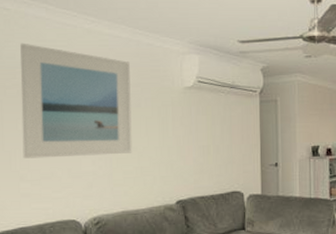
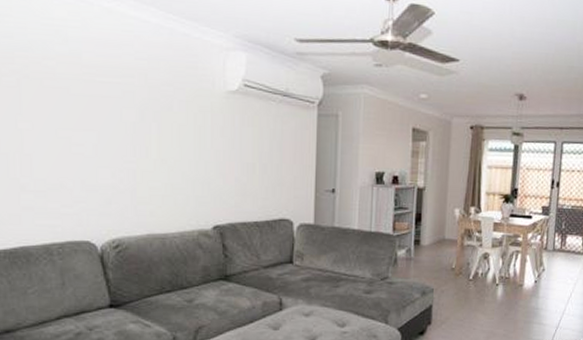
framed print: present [20,43,132,159] -> none [20,18,161,167]

